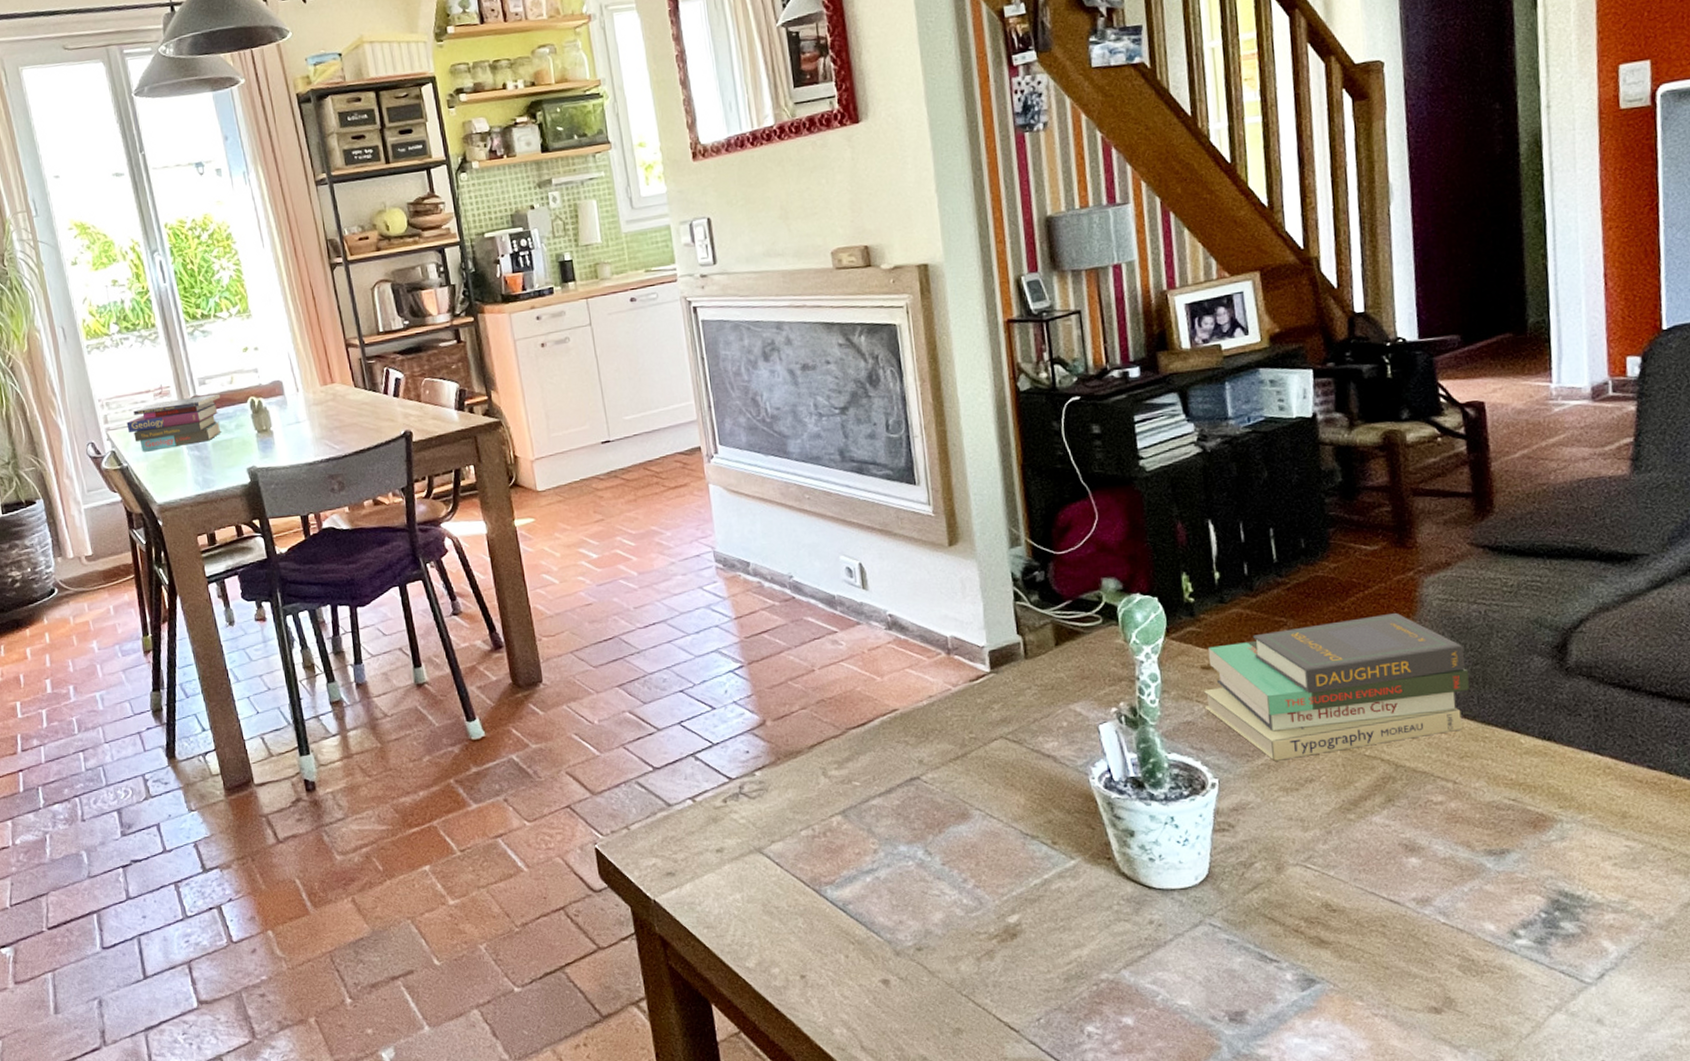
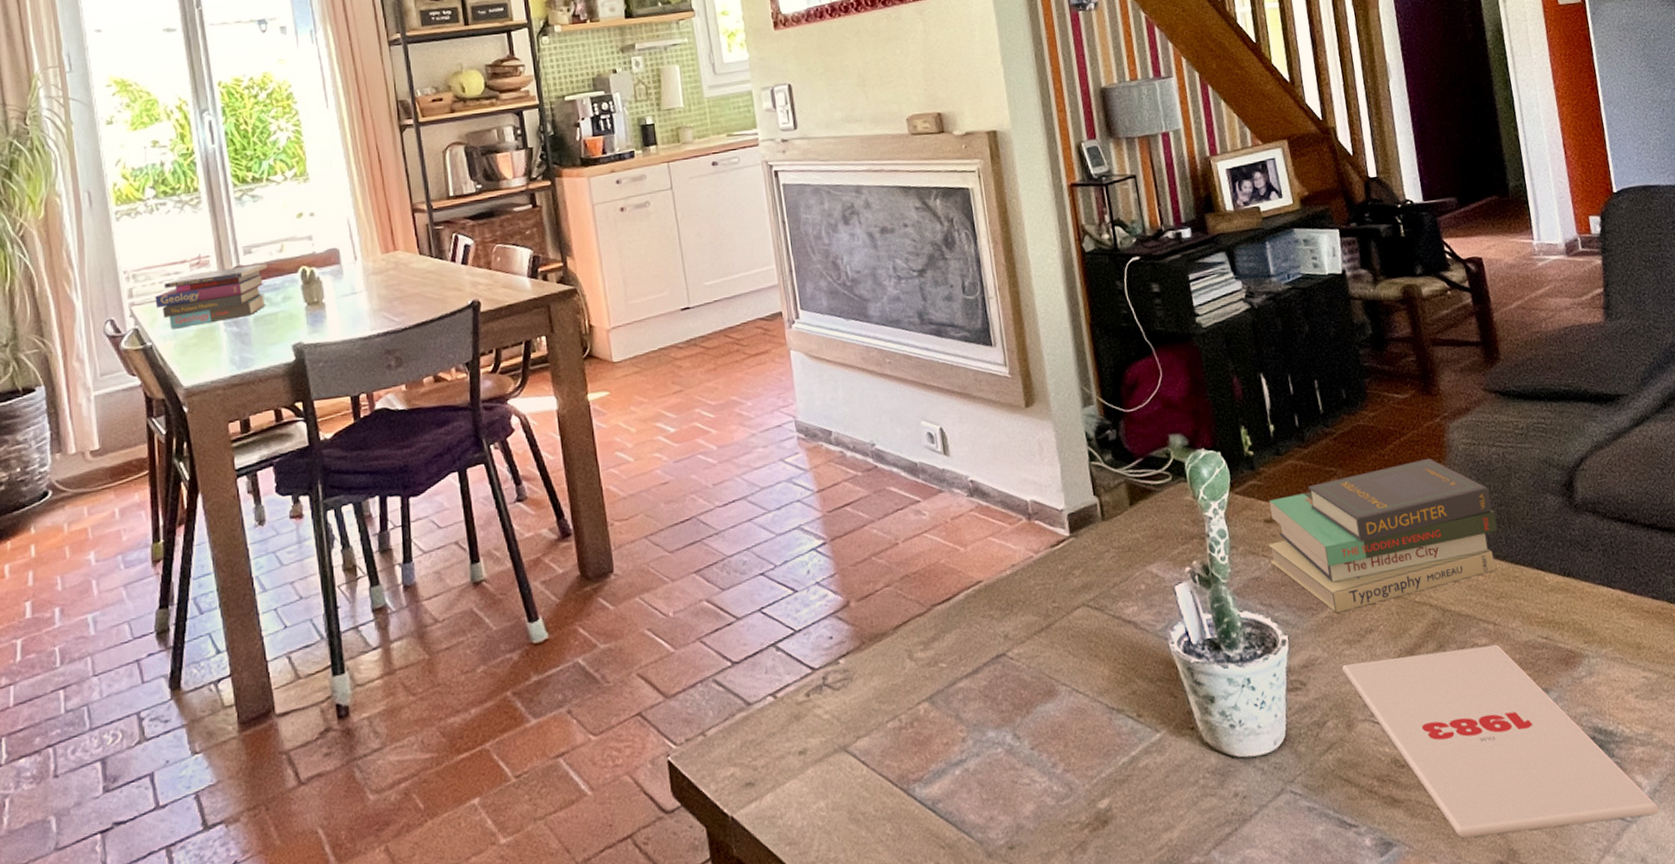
magazine: none [1275,802,1625,983] -> present [1341,644,1659,839]

